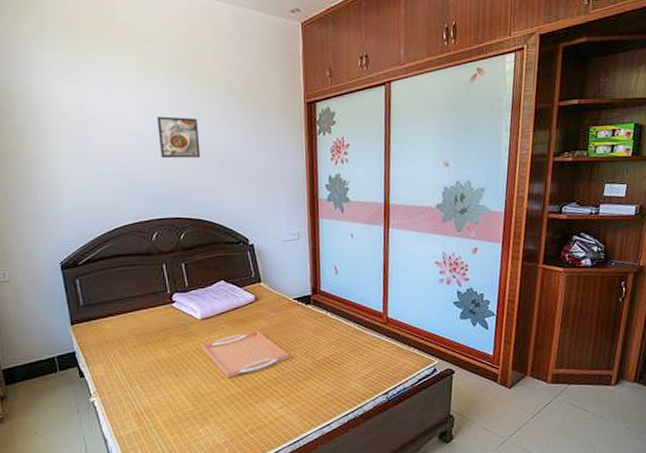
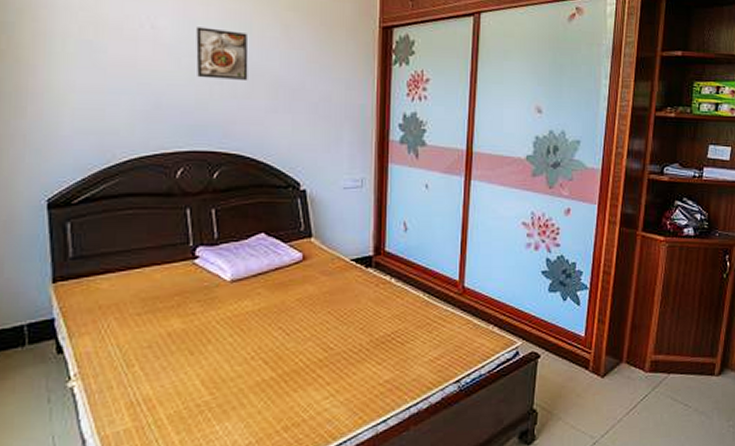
serving tray: present [202,330,289,379] -> none [228,297,340,359]

